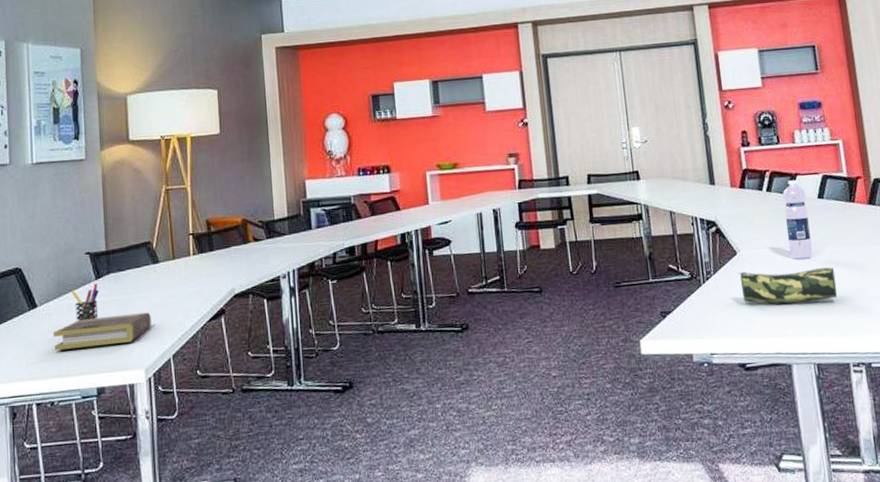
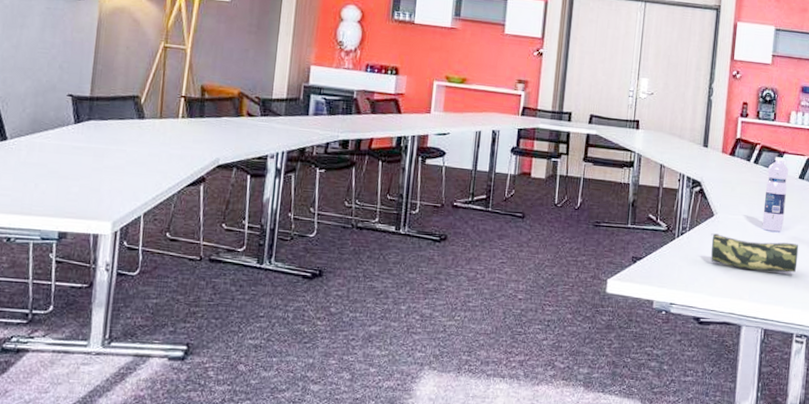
book: present [53,312,151,351] -> none [19,160,128,193]
pen holder: present [71,283,99,322] -> none [46,127,76,163]

